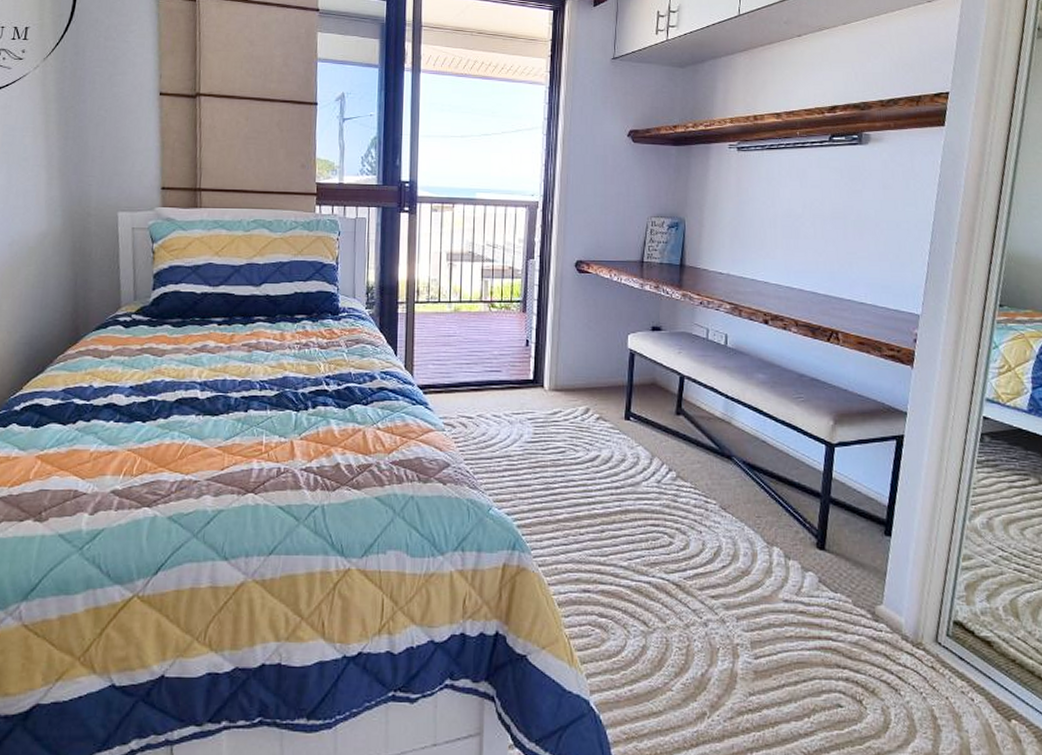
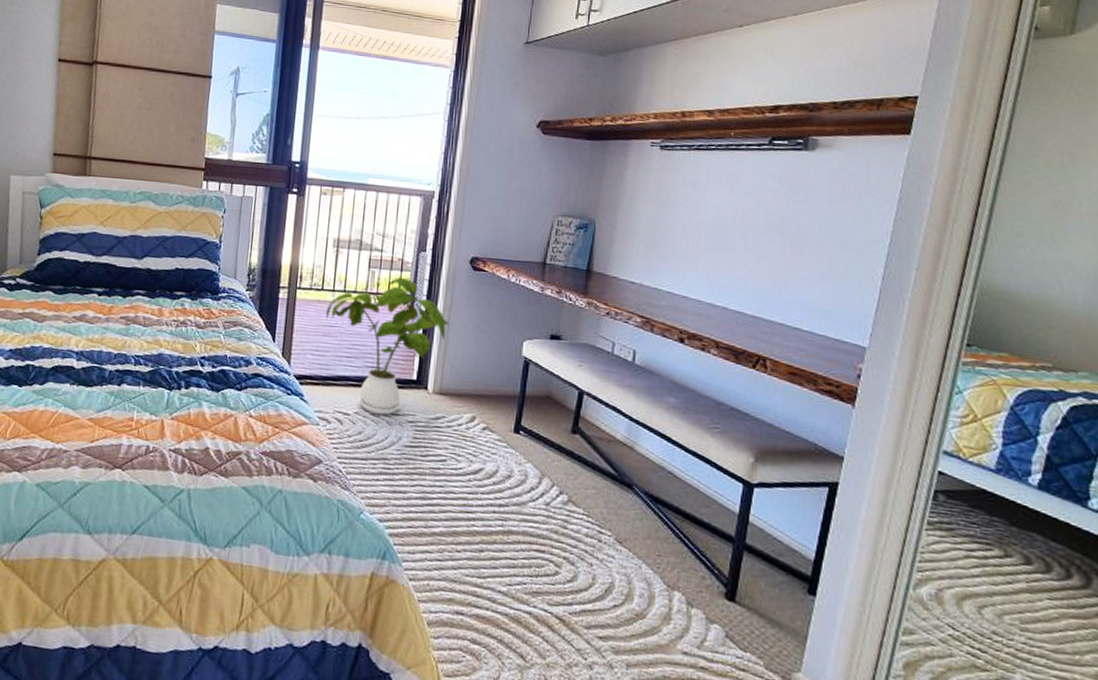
house plant: none [443,284,560,416] -> present [325,277,449,416]

